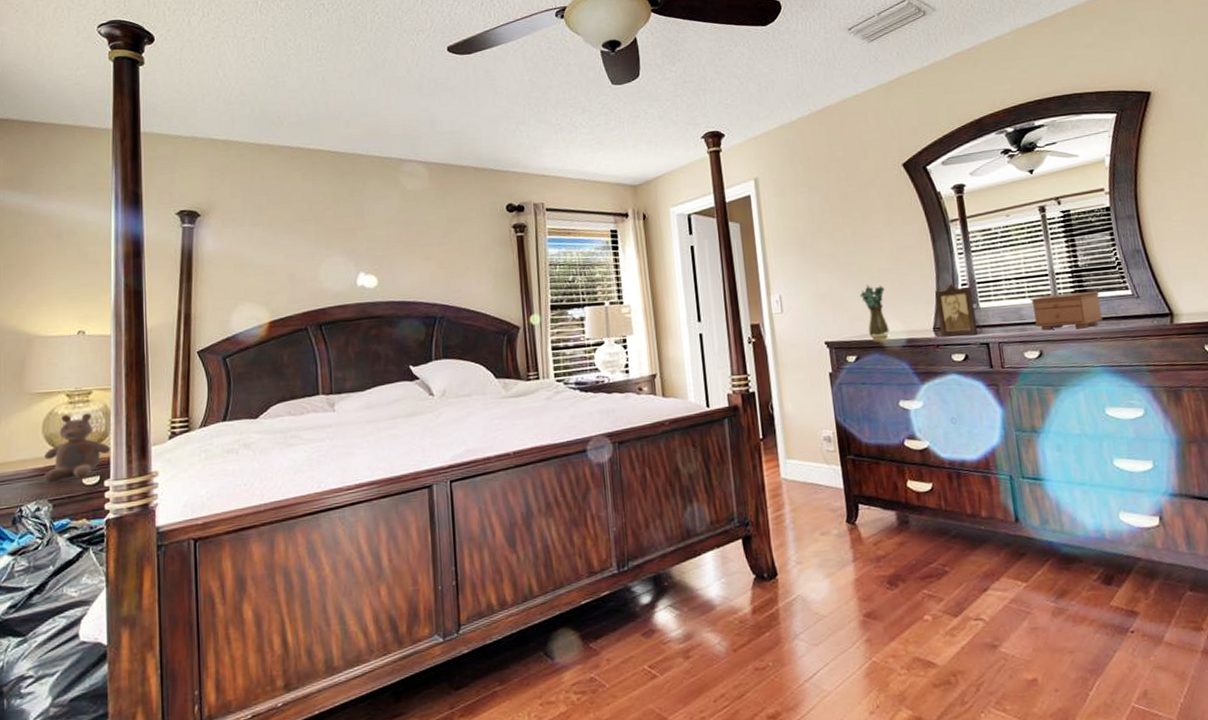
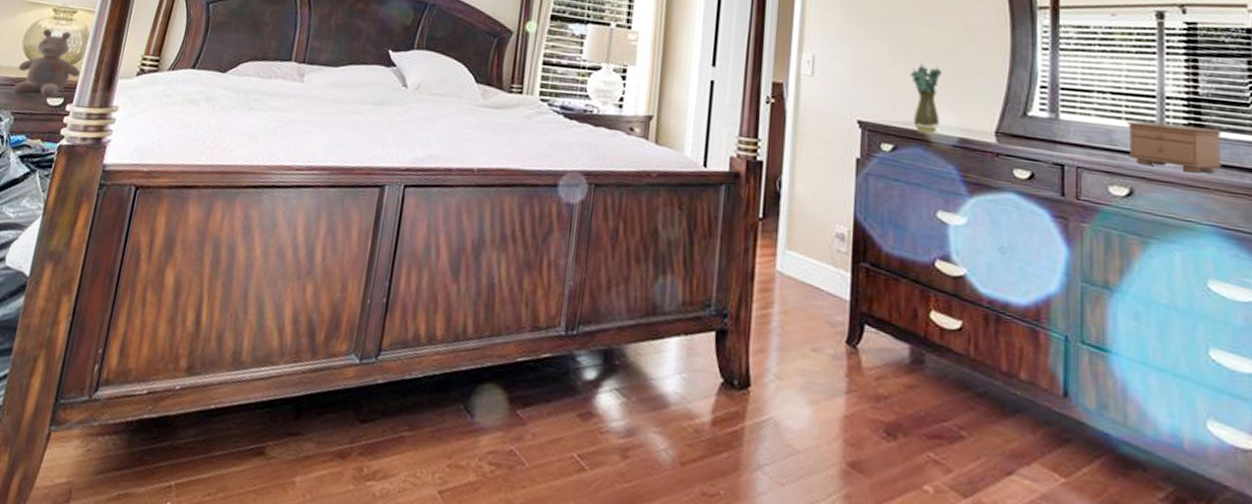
photo frame: present [934,283,984,337] -> none [1003,82,1060,152]

